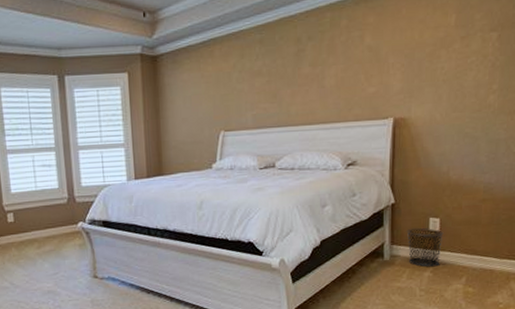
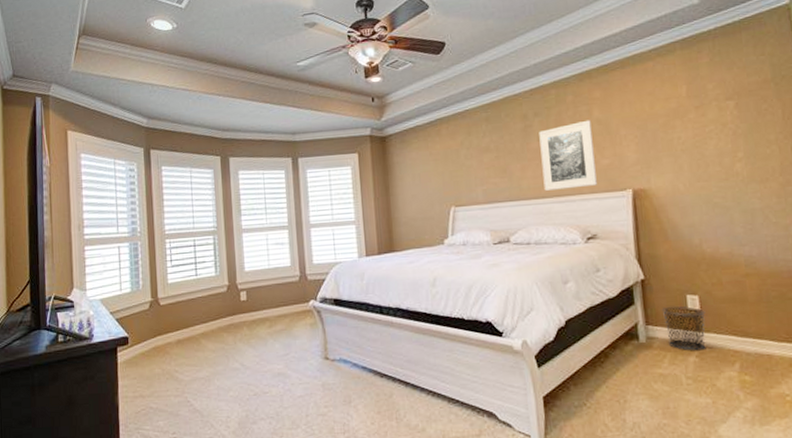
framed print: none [311,46,362,117] -> present [539,120,597,191]

